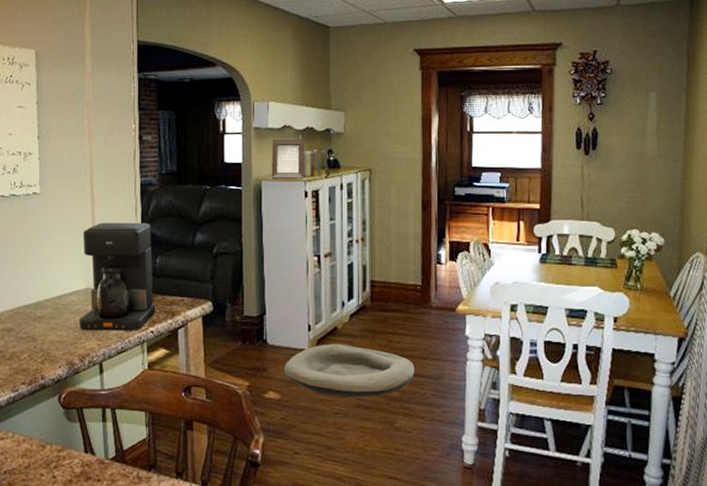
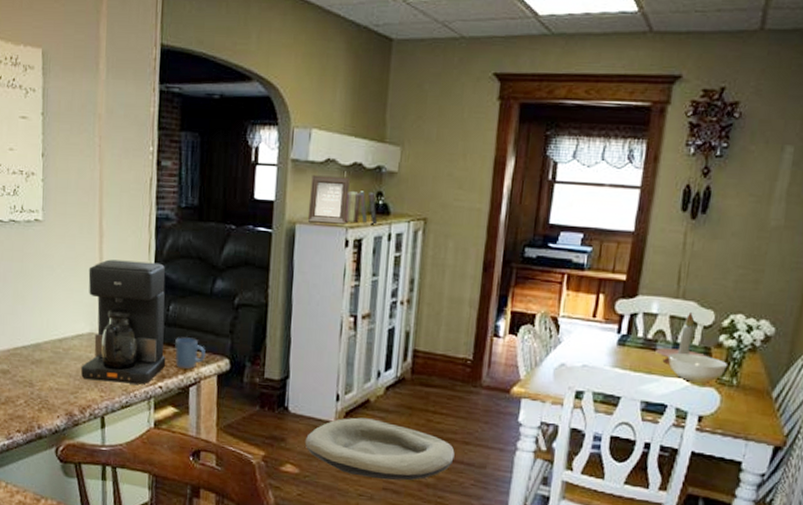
mug: none [163,285,190,314] -> present [175,337,205,370]
candle holder: none [571,230,614,276] -> present [656,311,708,364]
bowl: none [583,266,632,289] -> present [668,353,729,383]

